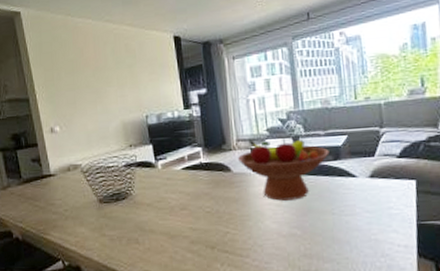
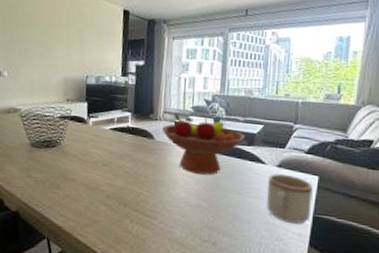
mug: none [362,184,414,236] -> present [265,173,313,224]

